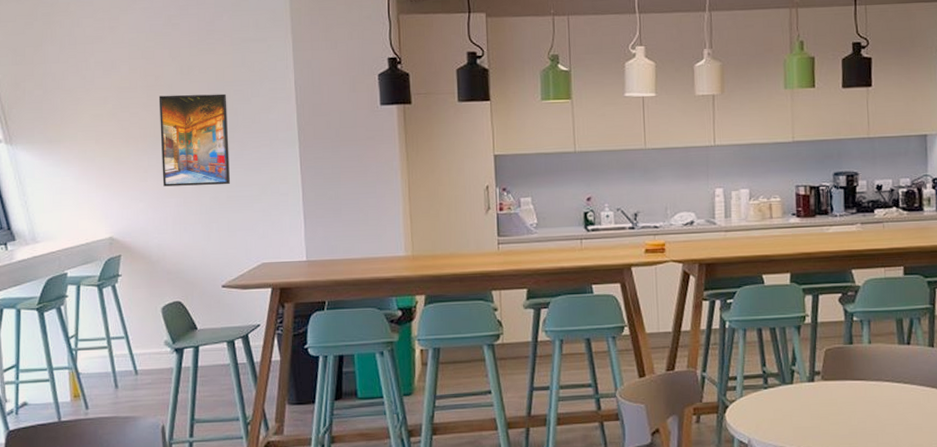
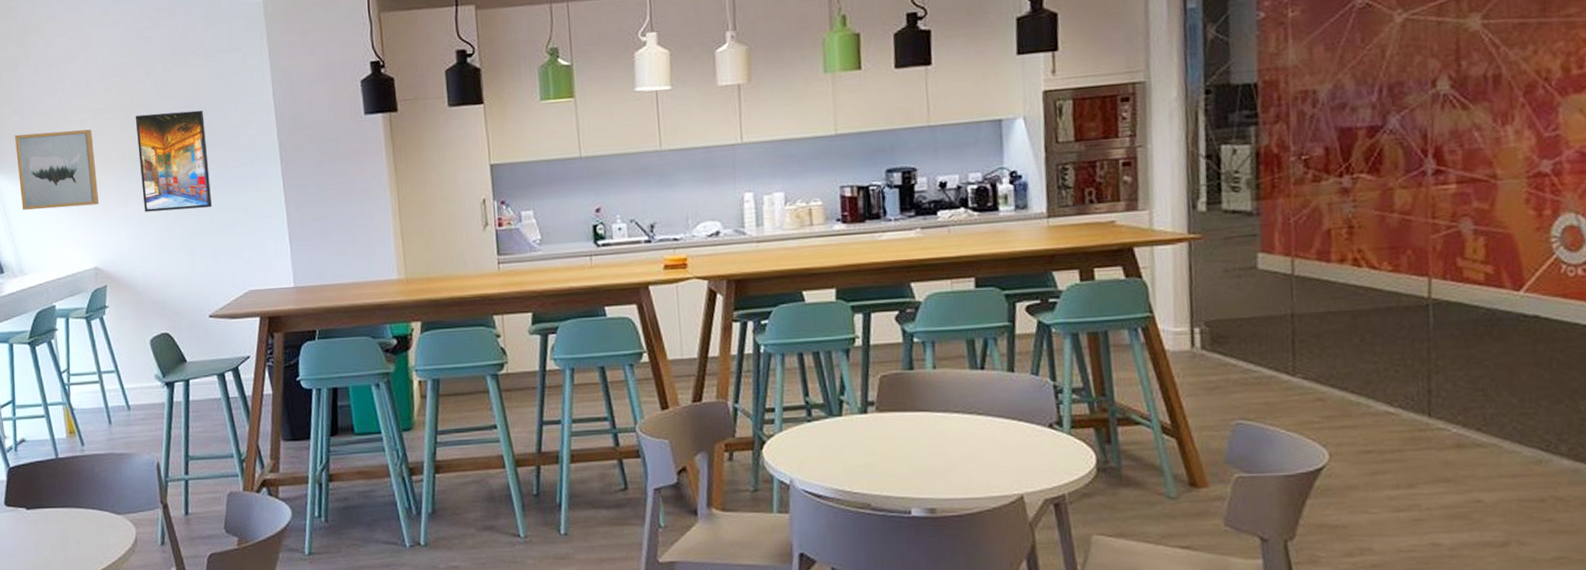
wall art: none [35,106,117,181] -> present [15,129,99,211]

